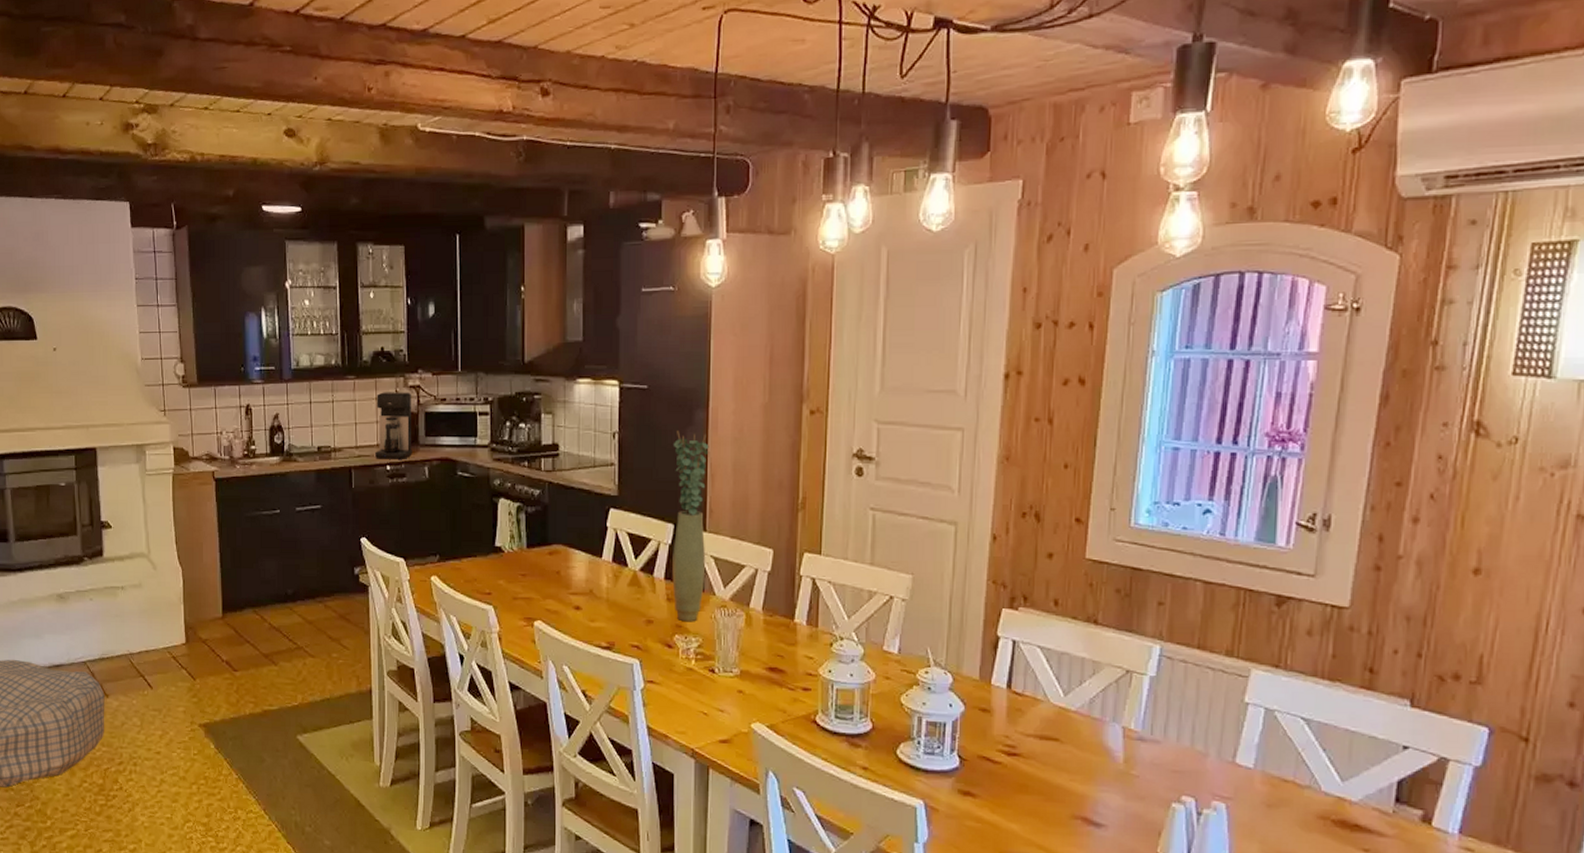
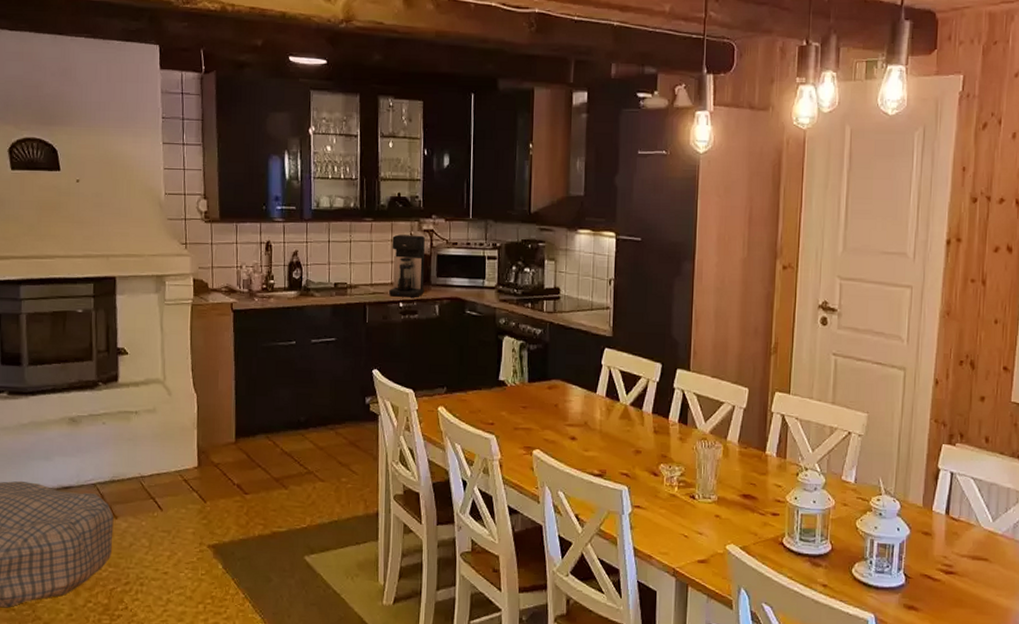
vase: present [672,431,709,622] -> none [659,280,695,453]

